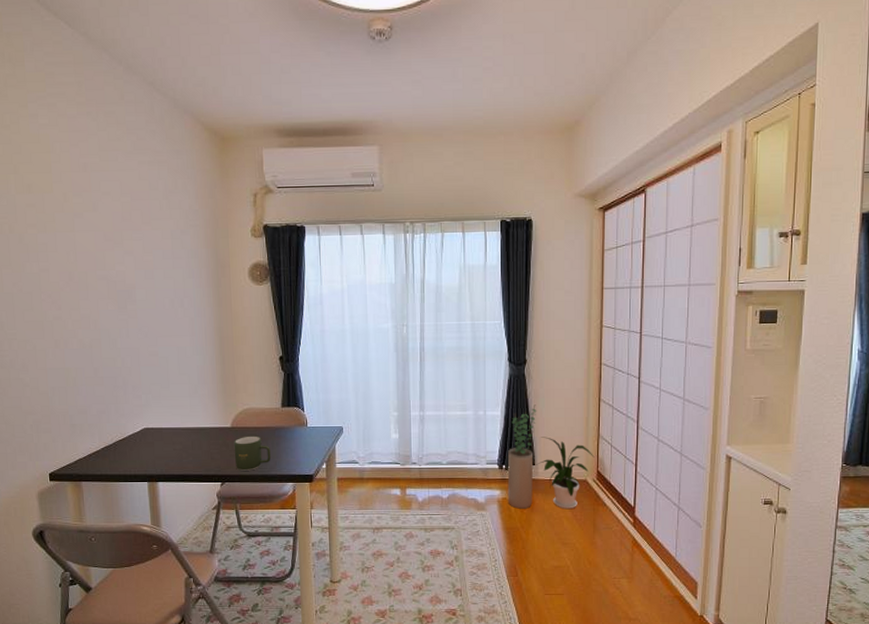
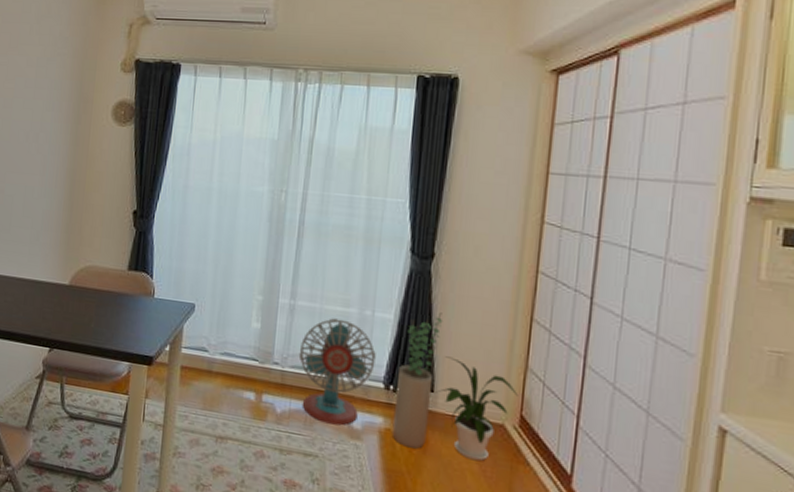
mug: present [233,435,271,471] -> none [67,298,109,340]
electric fan: none [431,421,490,502] -> present [298,318,376,426]

